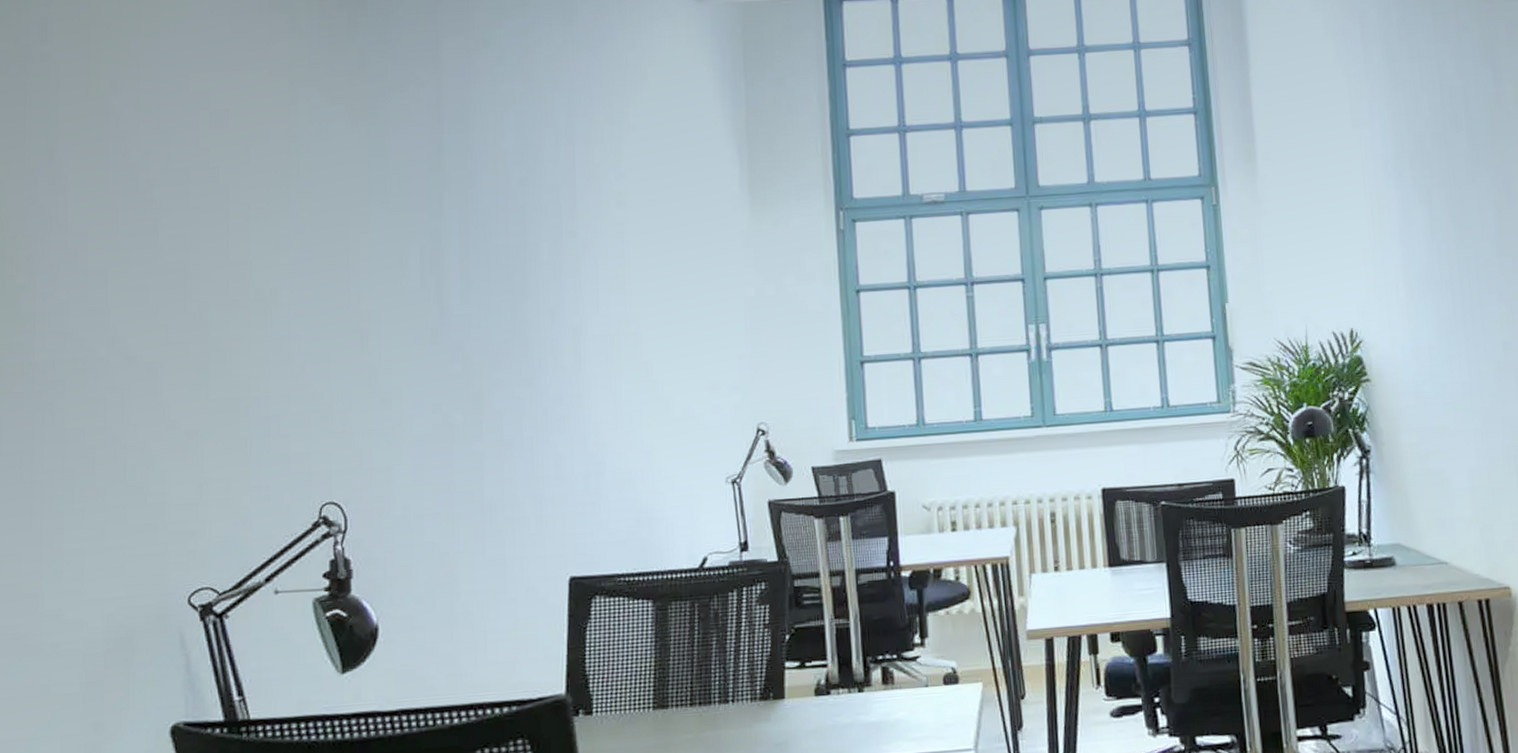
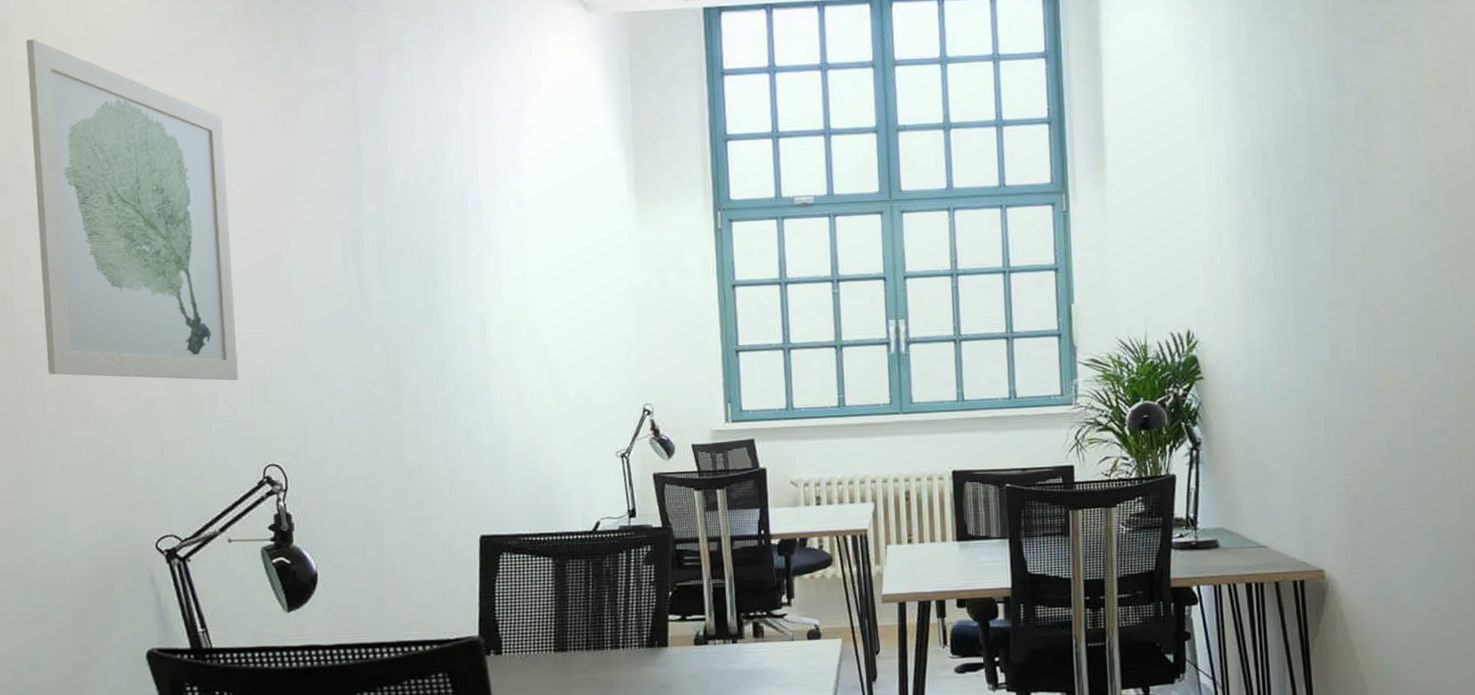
wall art: none [68,36,294,409] -> present [26,39,238,381]

